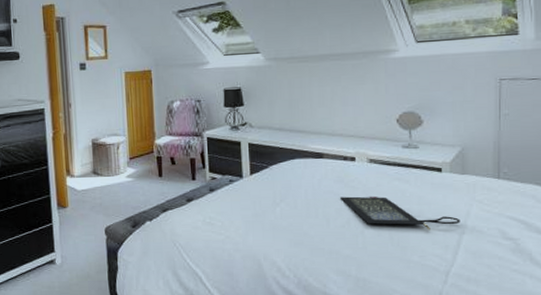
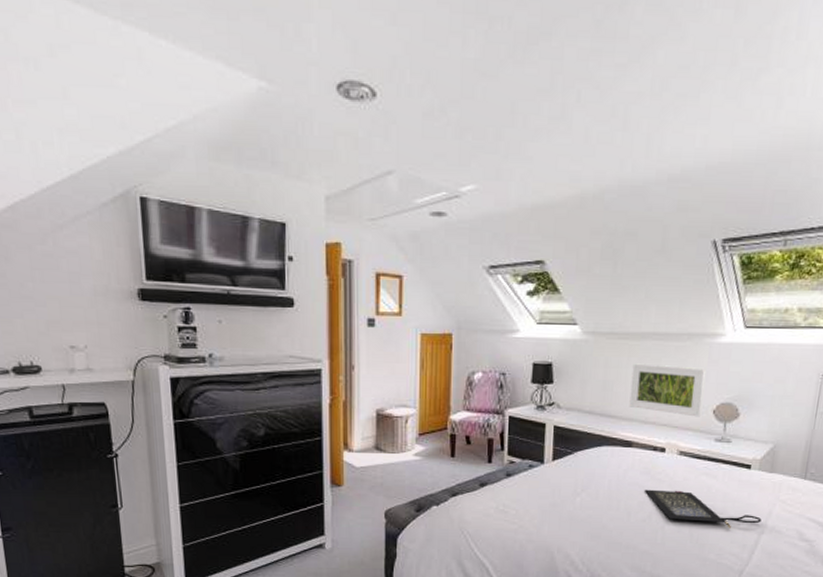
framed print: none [314,82,385,127] -> present [629,363,705,417]

